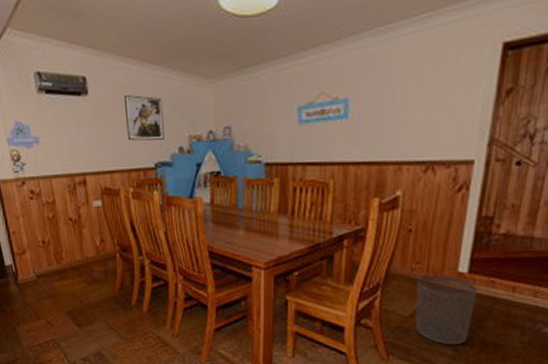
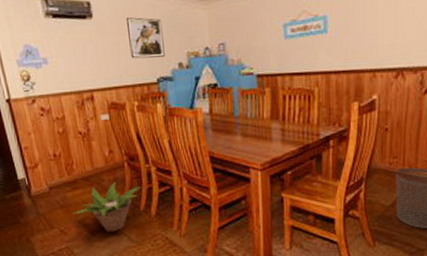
decorative plant: none [60,273,133,327] -> present [73,181,141,232]

